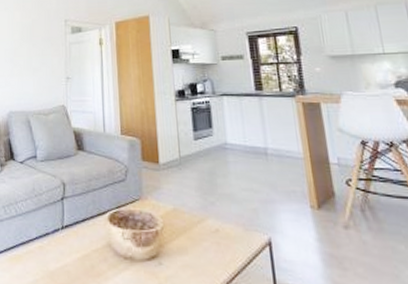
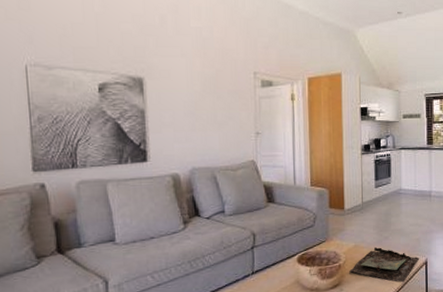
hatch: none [169,214,260,267] -> present [349,247,420,283]

